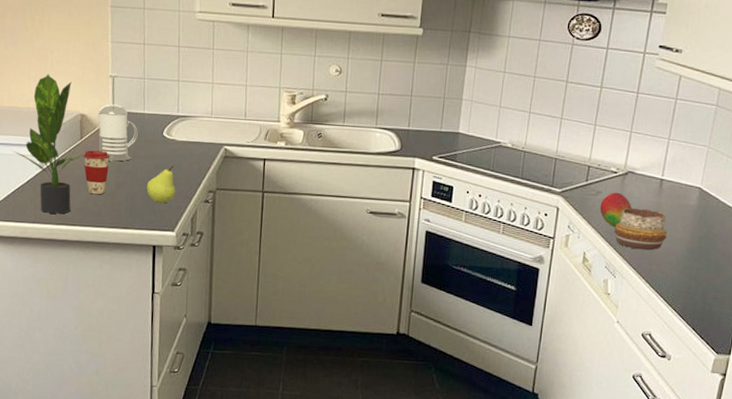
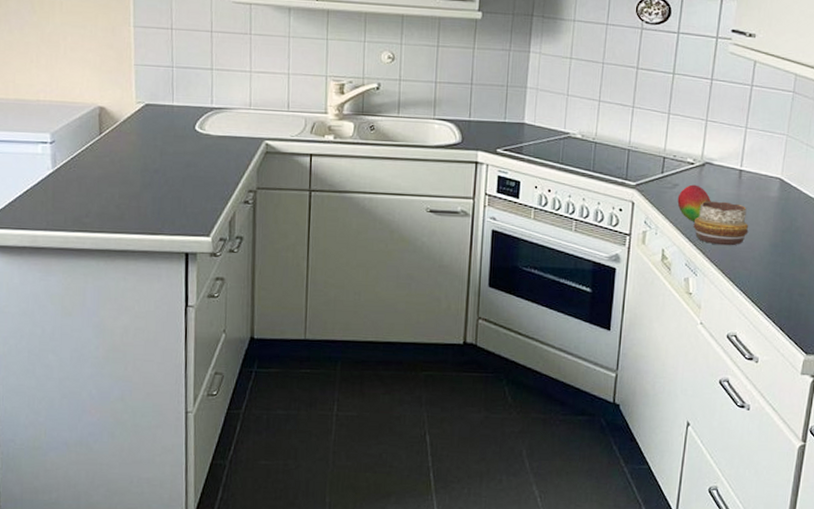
potted plant: present [13,74,85,214] -> none [20,62,105,220]
coffee cup: present [83,150,110,195] -> none [102,147,134,197]
french press: present [96,73,138,162] -> none [118,61,166,159]
fruit: present [146,166,176,204] -> none [177,163,211,206]

